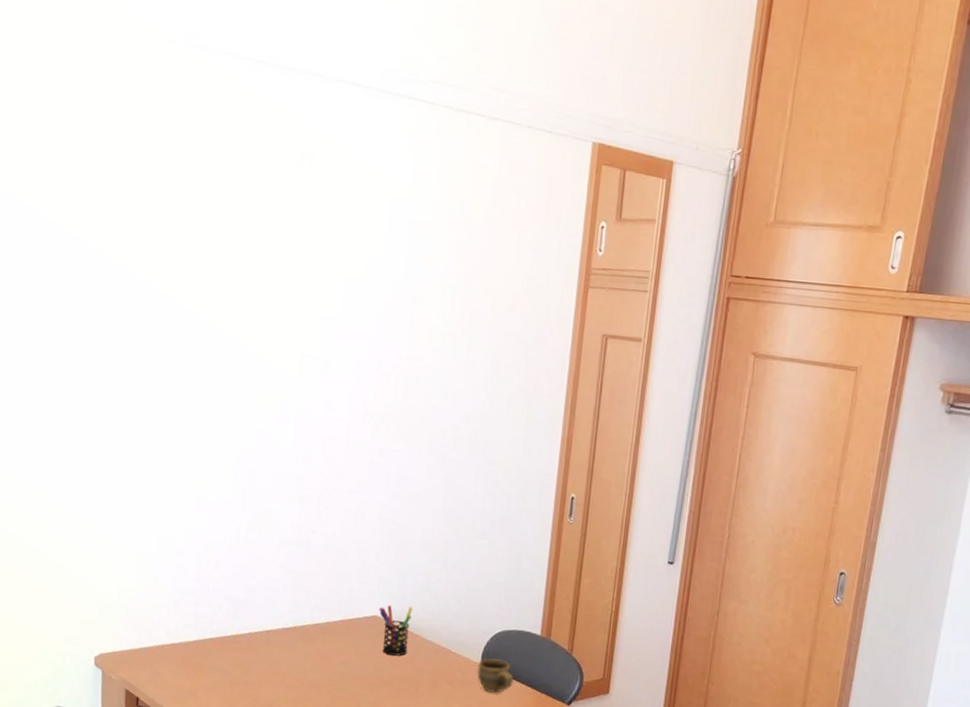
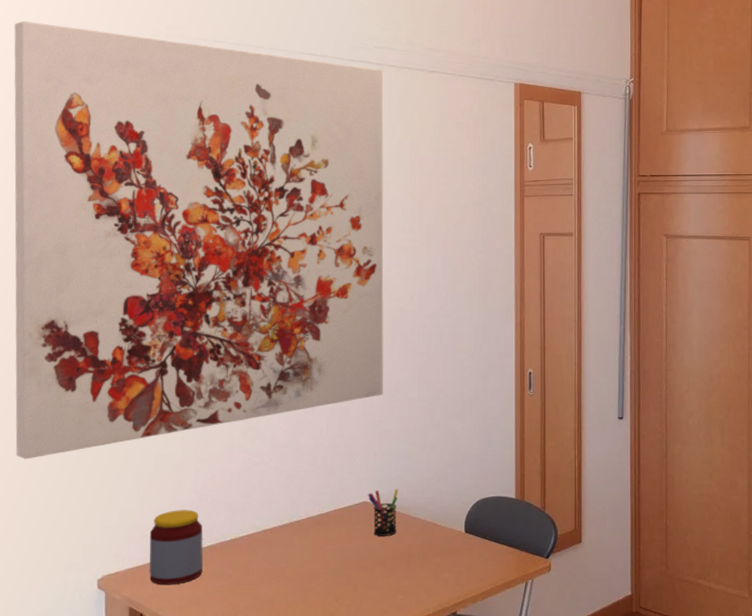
wall art: none [14,12,435,522] -> present [14,20,384,460]
jar: none [147,596,204,674] -> present [149,510,203,585]
cup: present [477,658,515,693] -> none [462,526,496,557]

